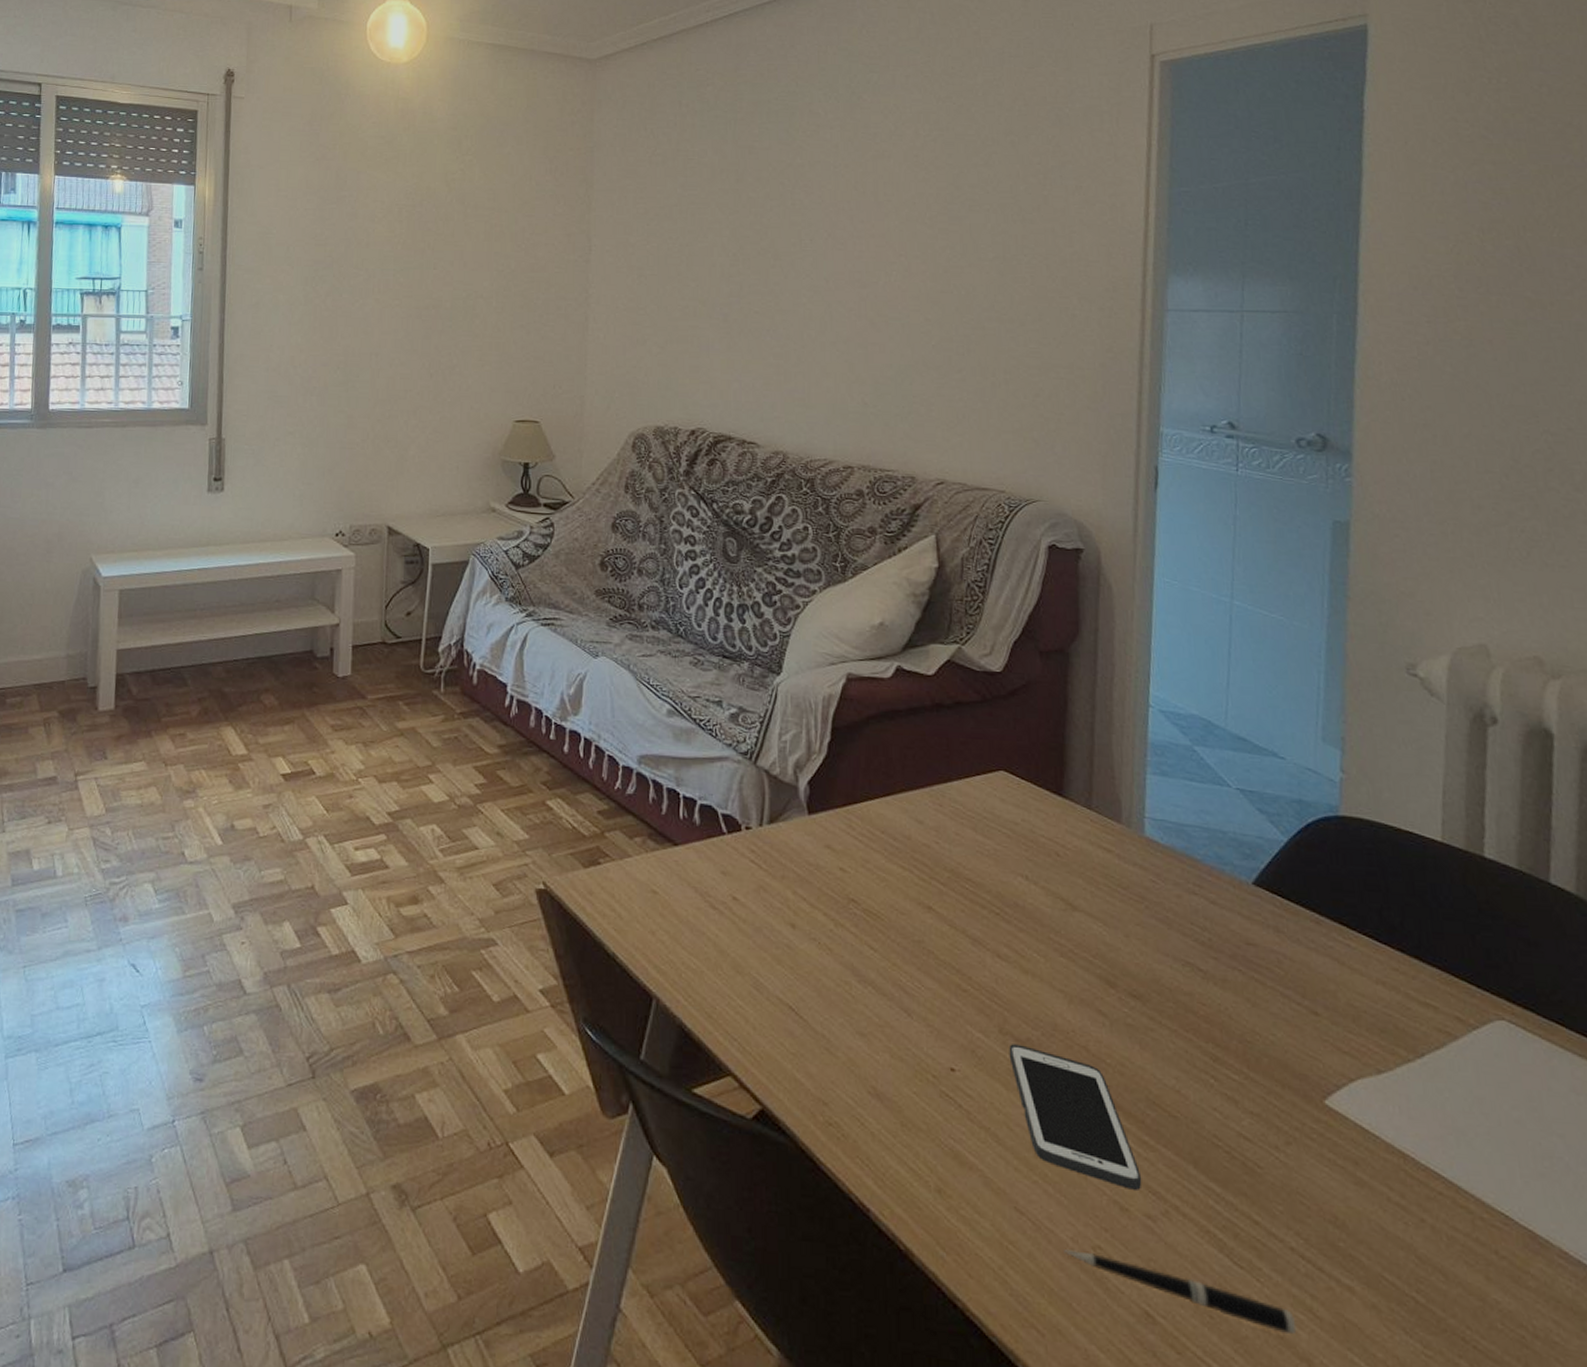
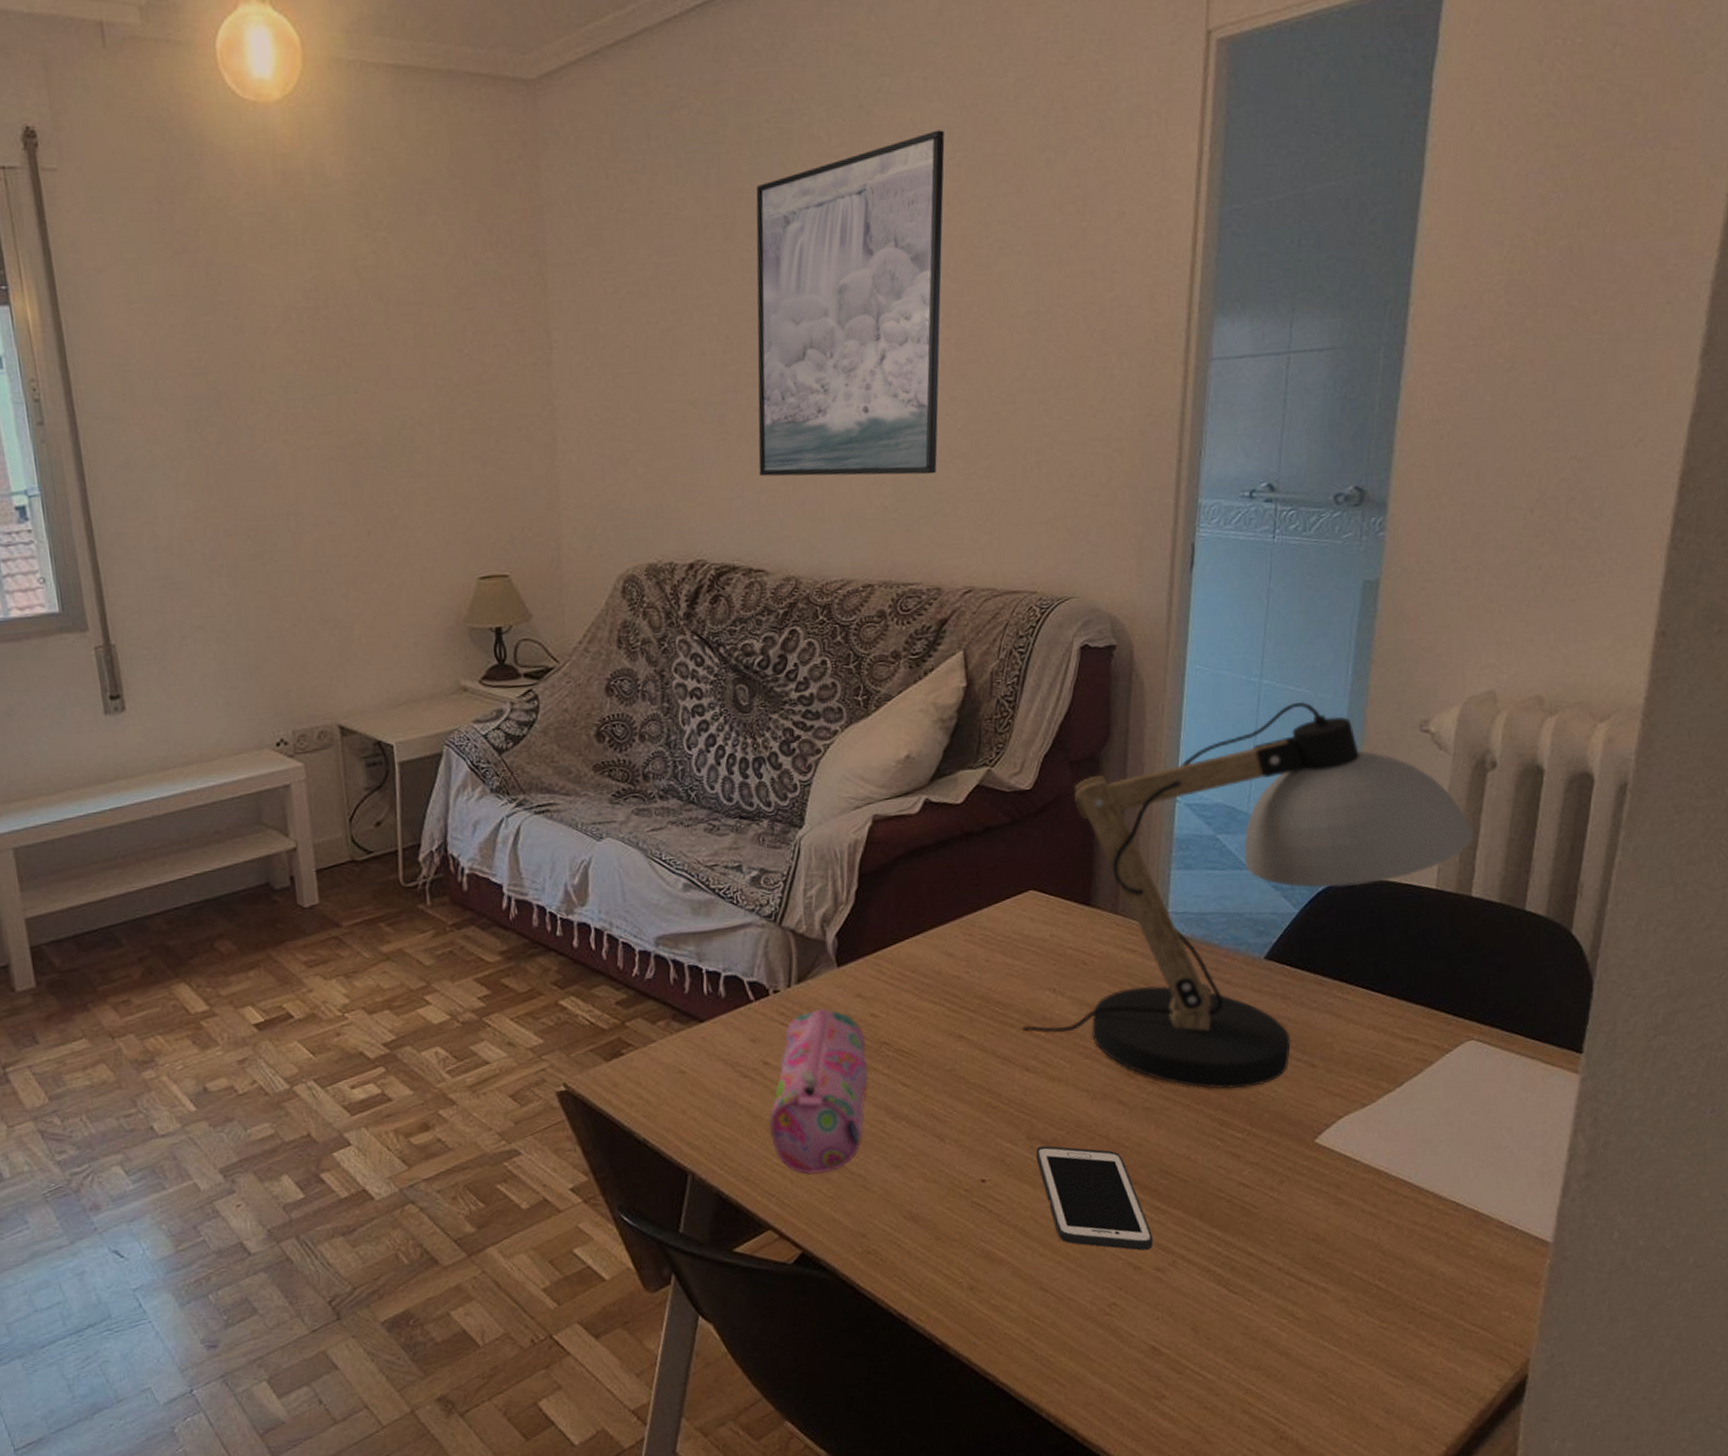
pencil case: none [735,852,835,1027] -> present [769,1008,868,1175]
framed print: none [756,114,923,380] -> present [756,130,945,477]
desk lamp: none [993,627,1480,1024] -> present [1022,701,1474,1089]
pen: present [1064,1250,1297,1335] -> none [1083,1309,1279,1338]

